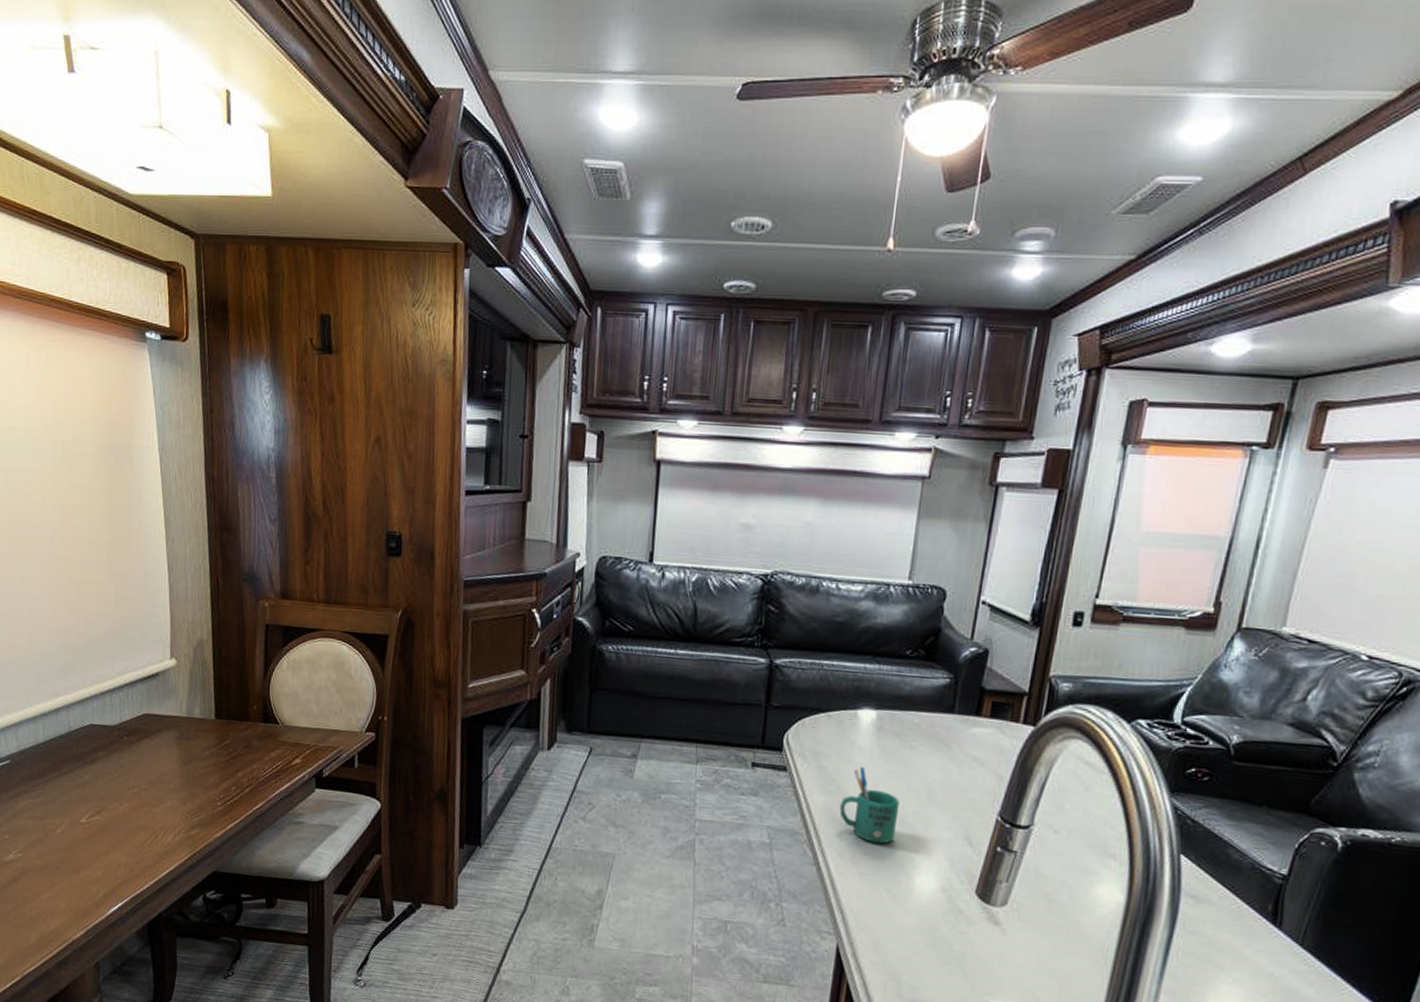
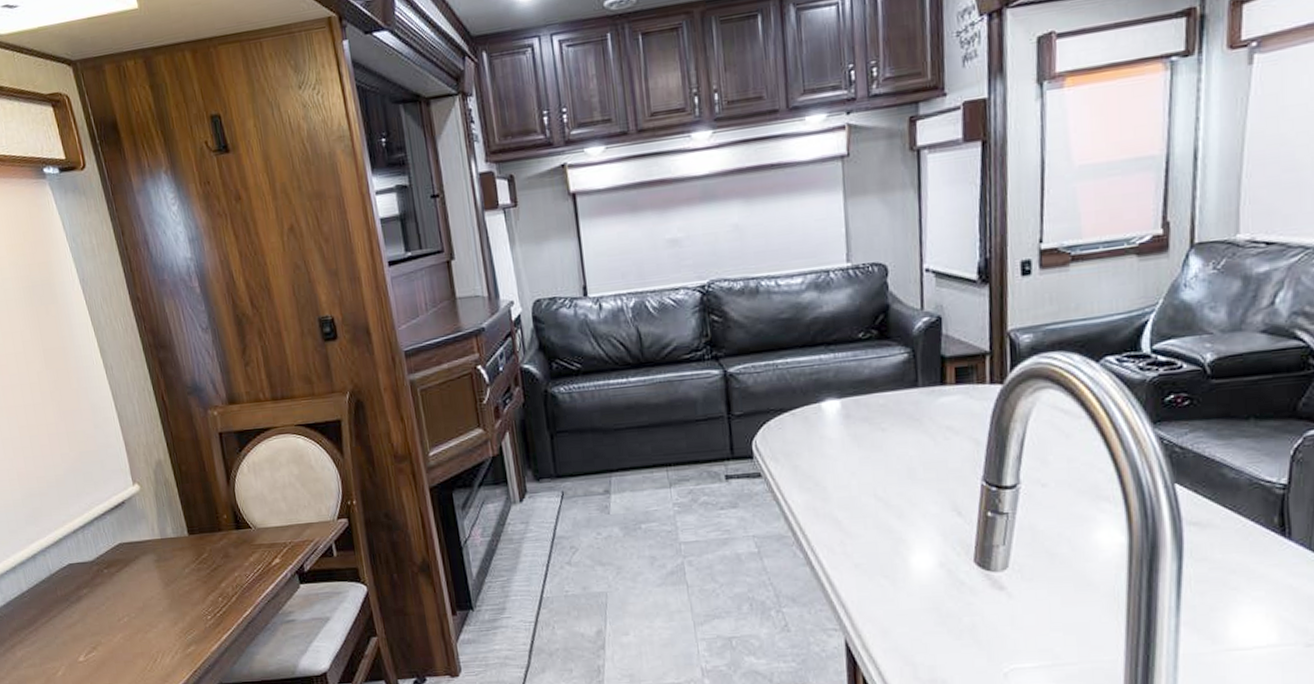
mug: present [839,767,900,844] -> none [821,458,882,532]

